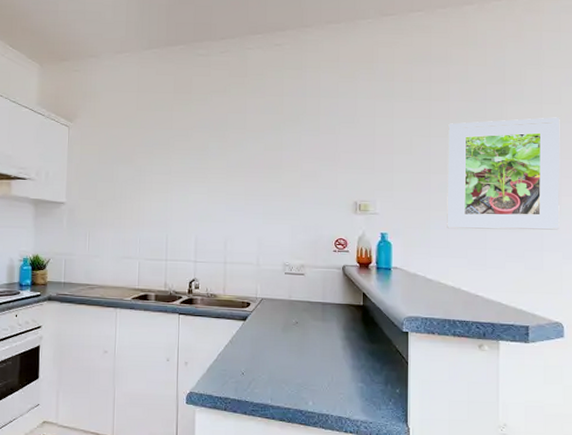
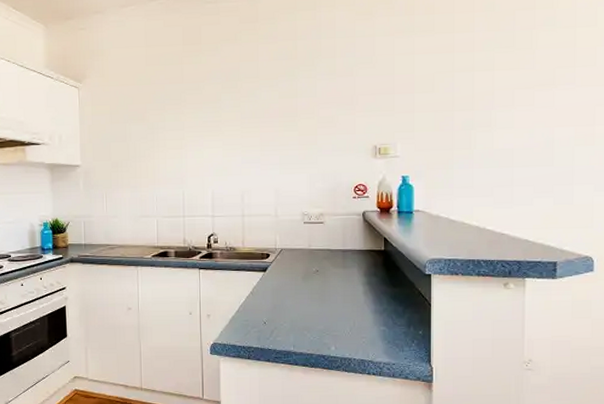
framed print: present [447,117,560,230] -> none [471,41,596,168]

